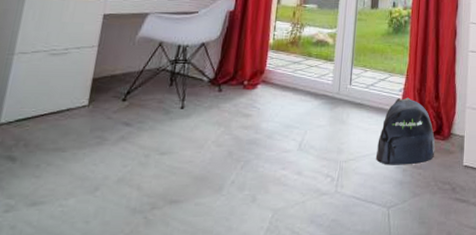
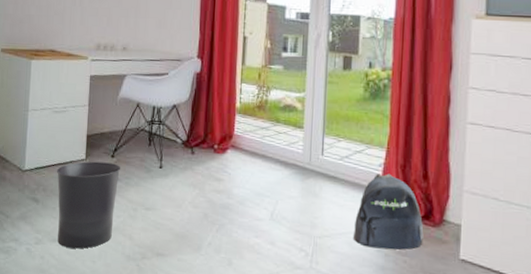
waste bin: none [38,107,134,211] -> present [56,161,121,249]

